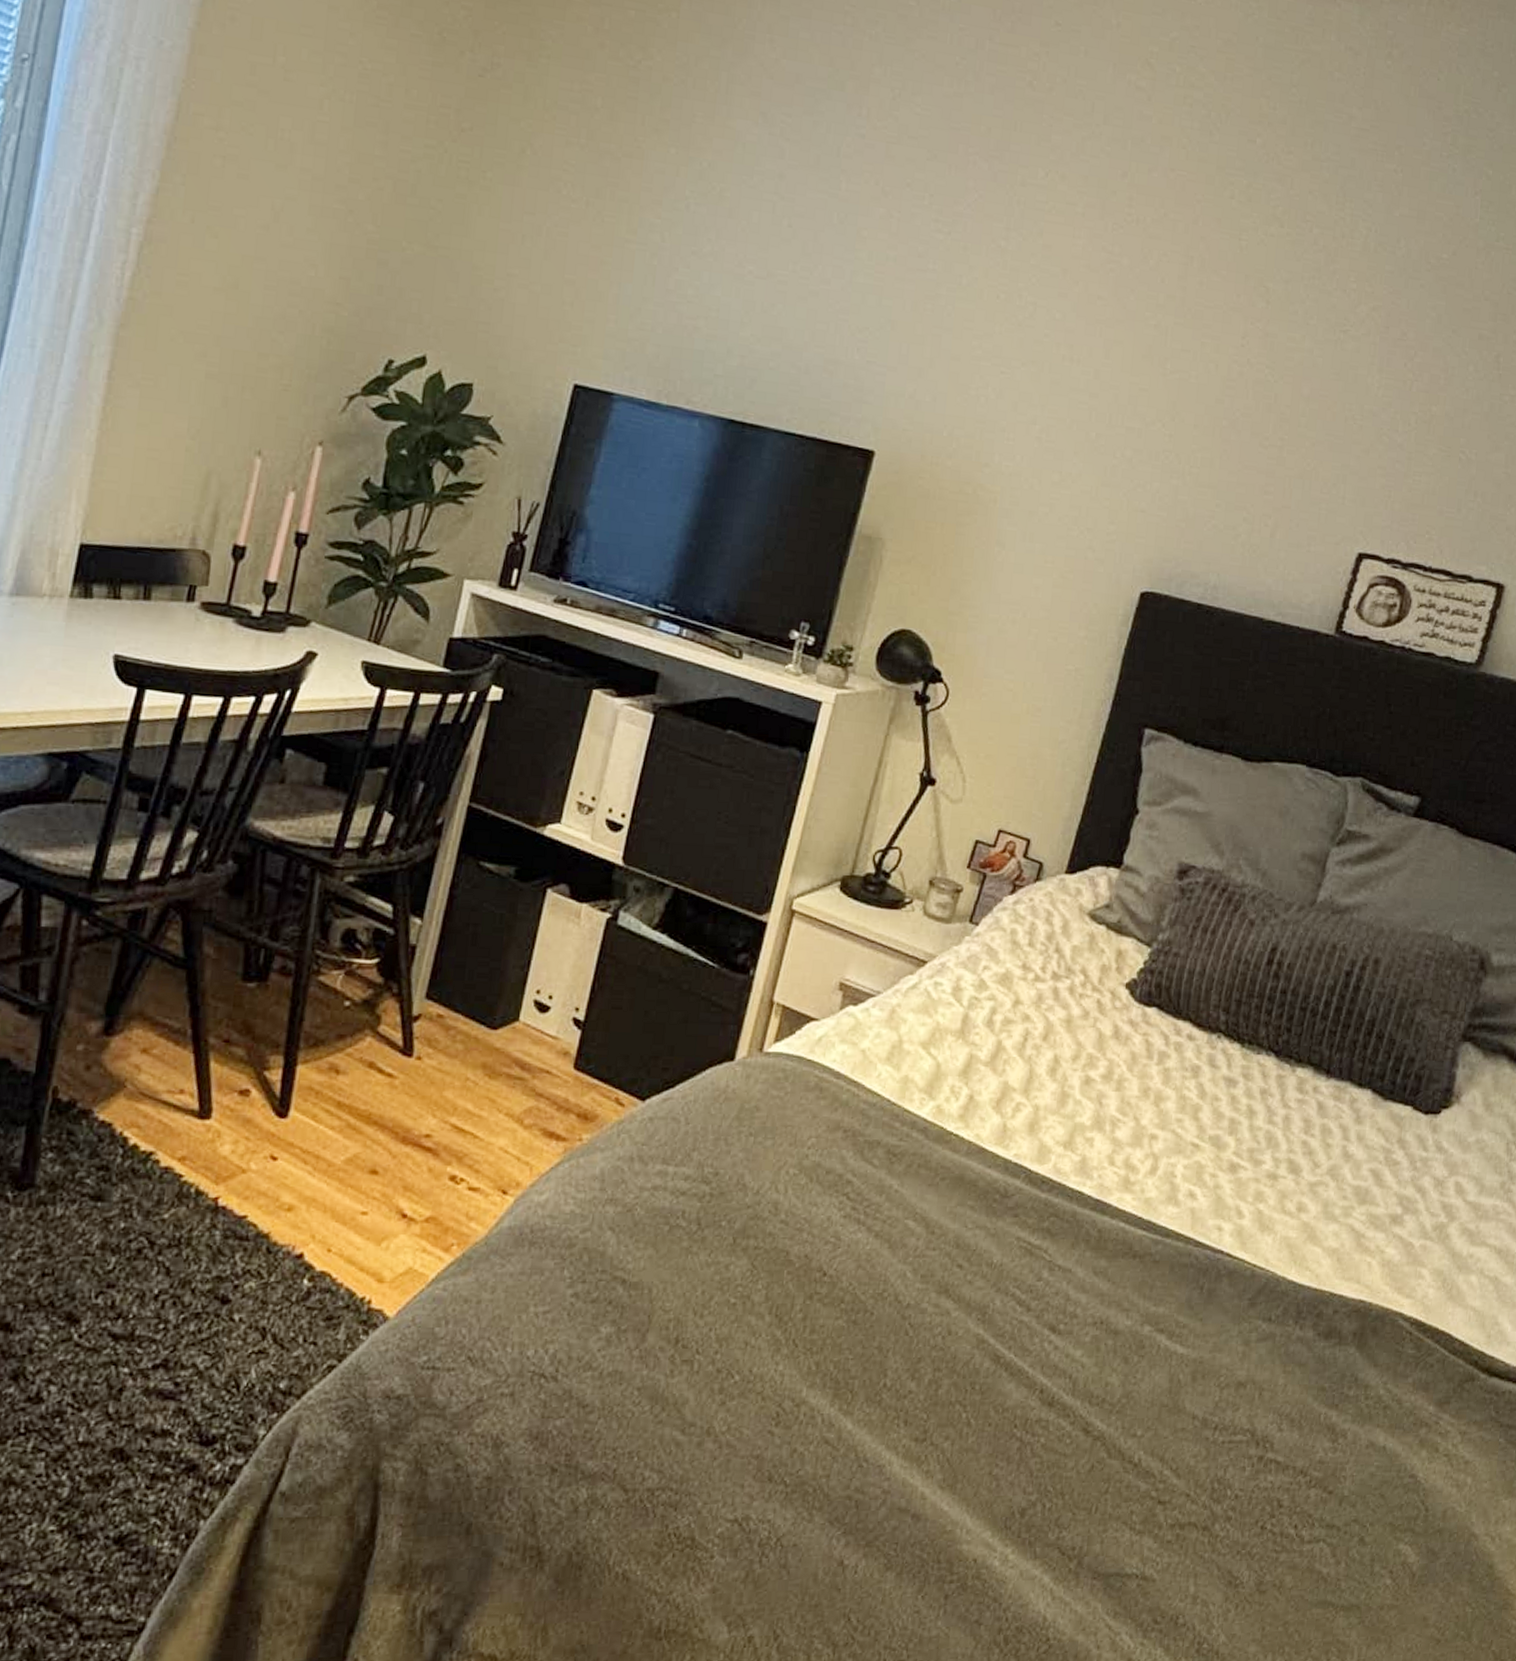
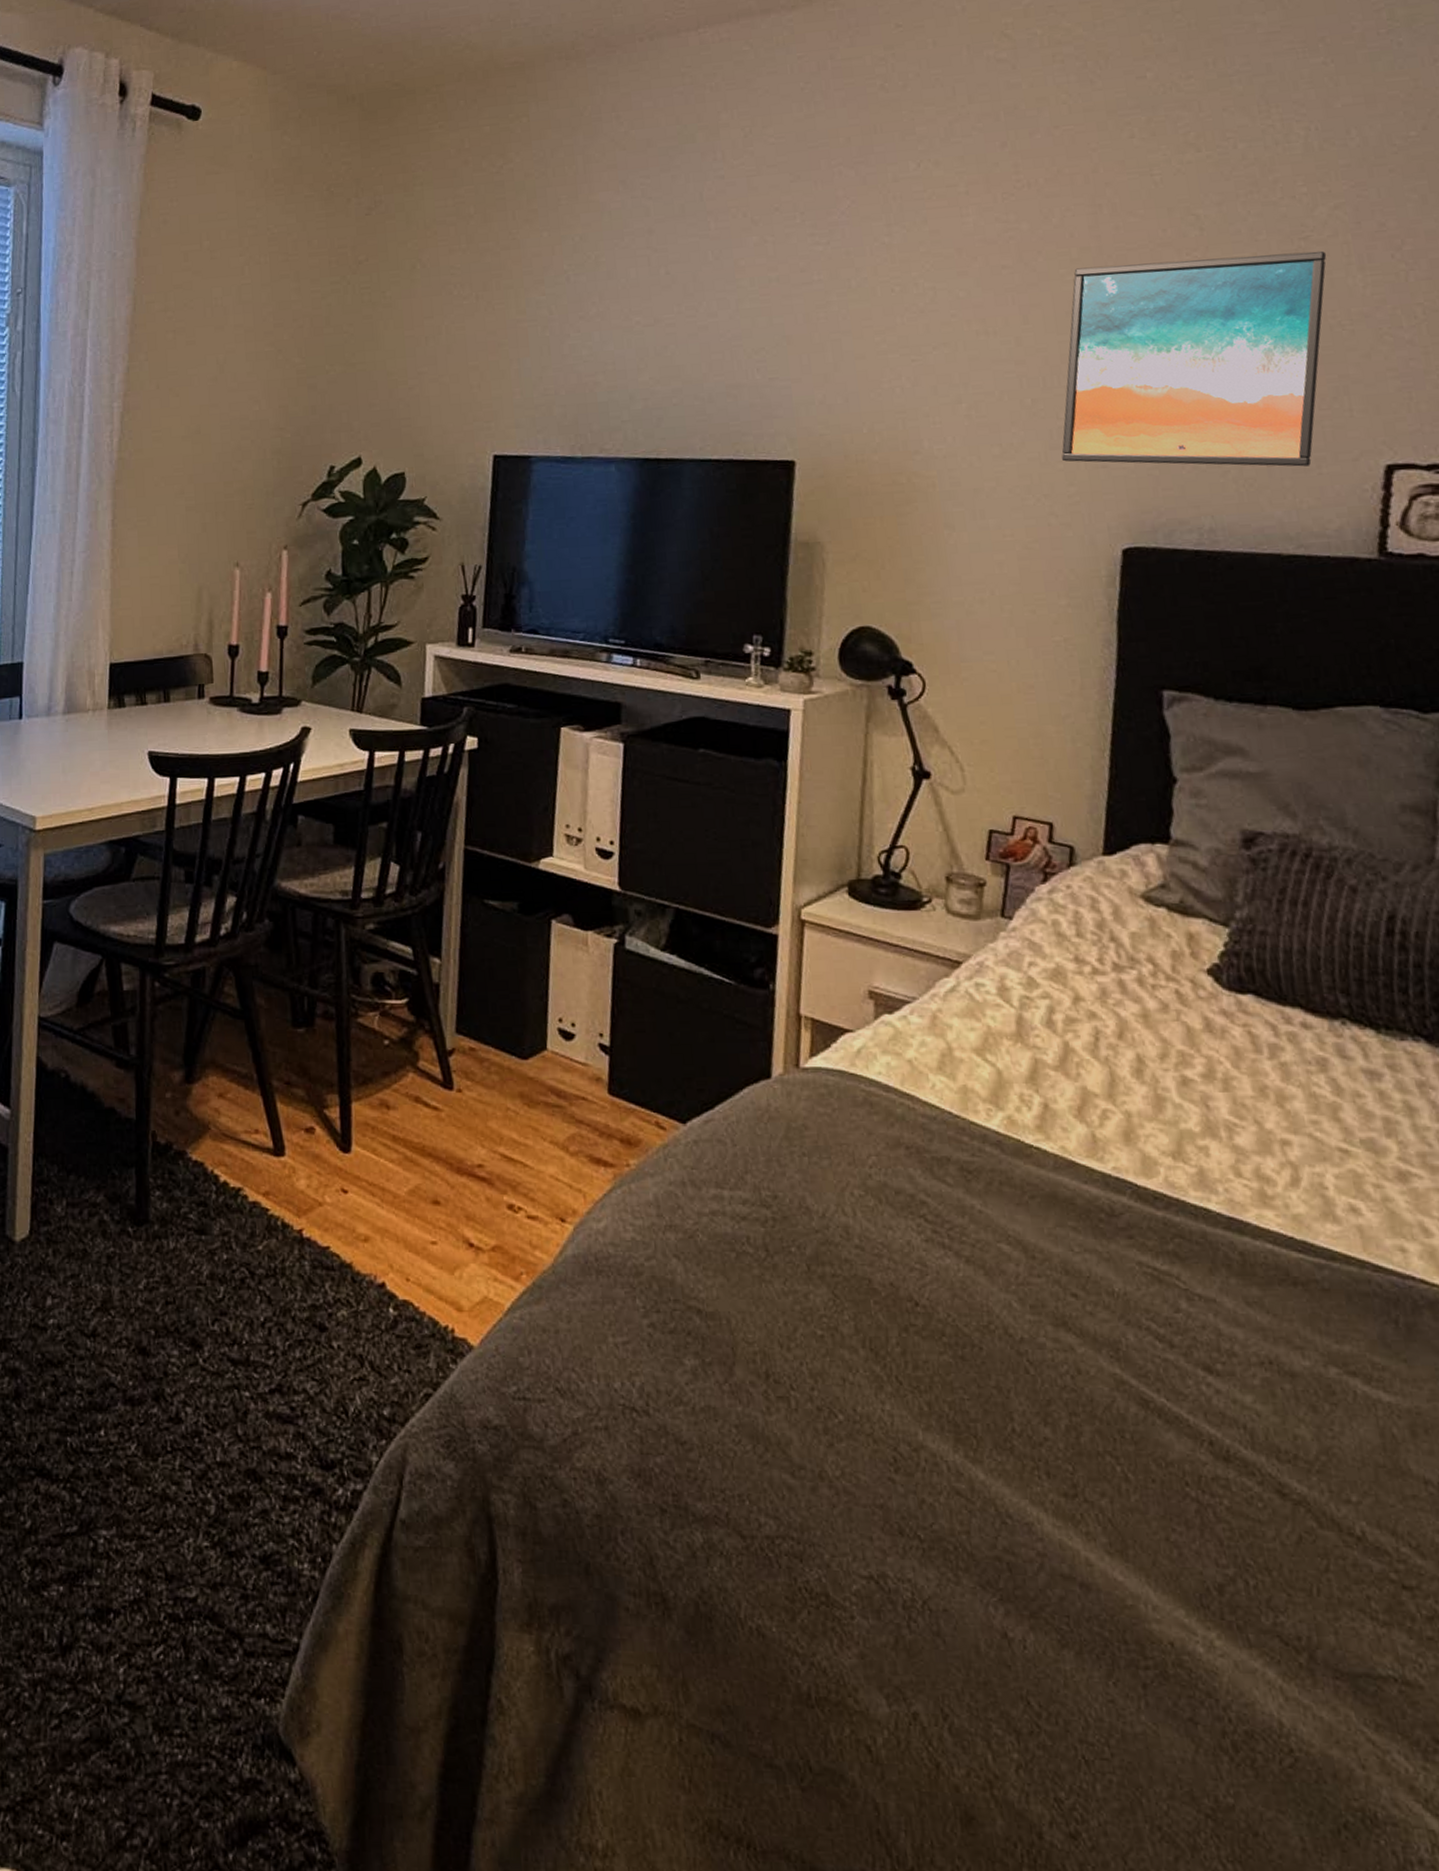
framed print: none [1110,314,1358,543] -> present [1062,251,1327,467]

